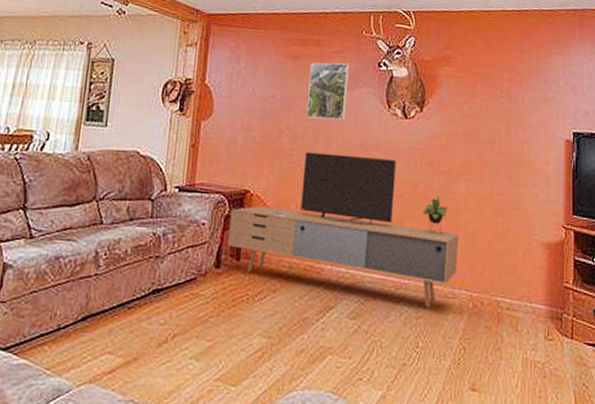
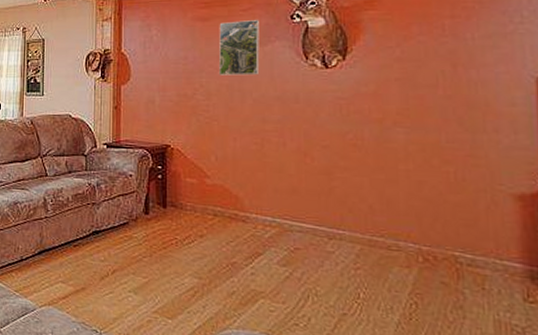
media console: present [228,152,458,308] -> none [154,107,401,260]

